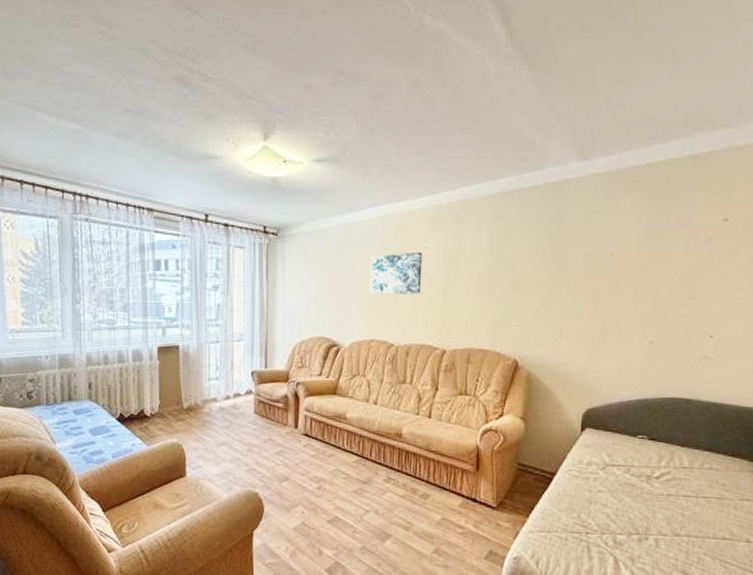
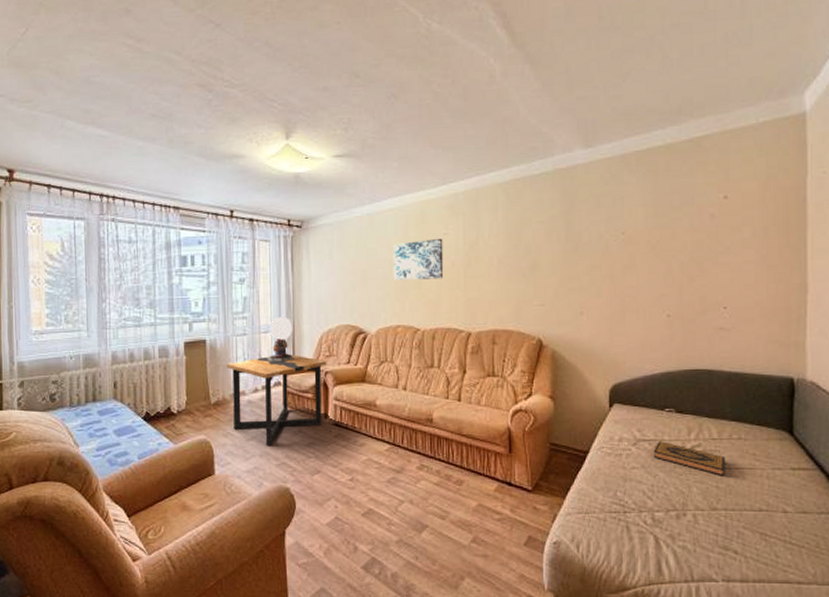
side table: none [200,363,299,451] -> present [227,353,327,445]
table lamp: none [240,326,266,372] -> present [267,317,294,363]
hardback book: none [621,467,694,504] -> present [653,441,725,476]

